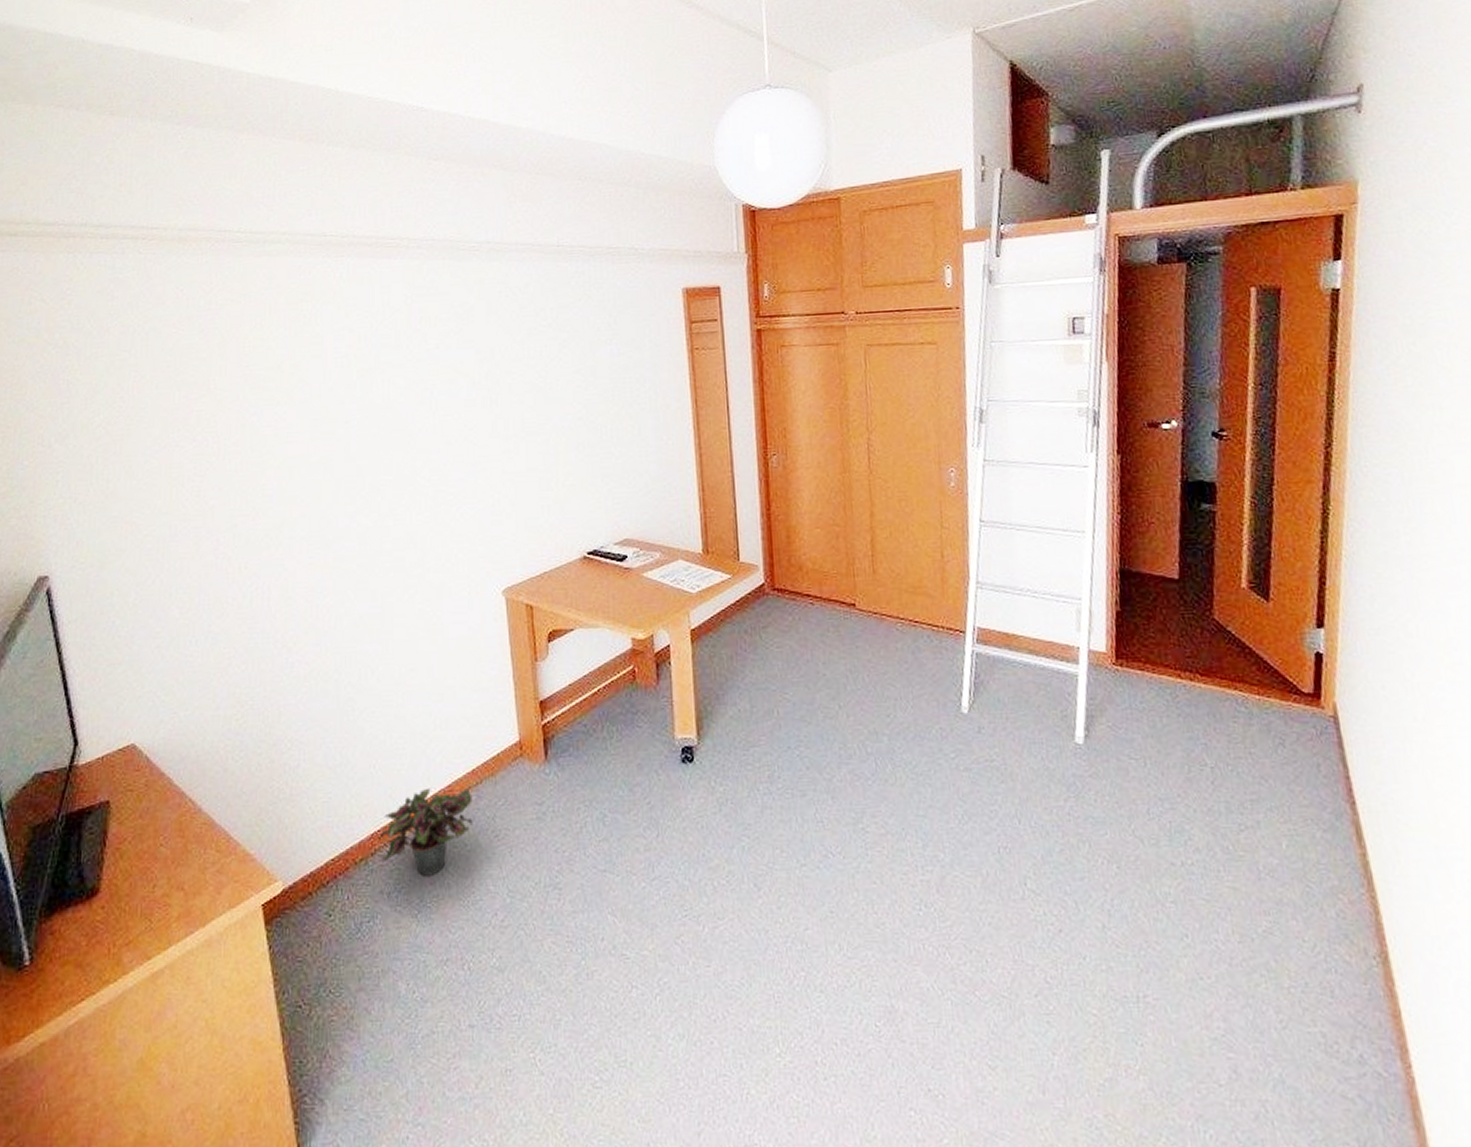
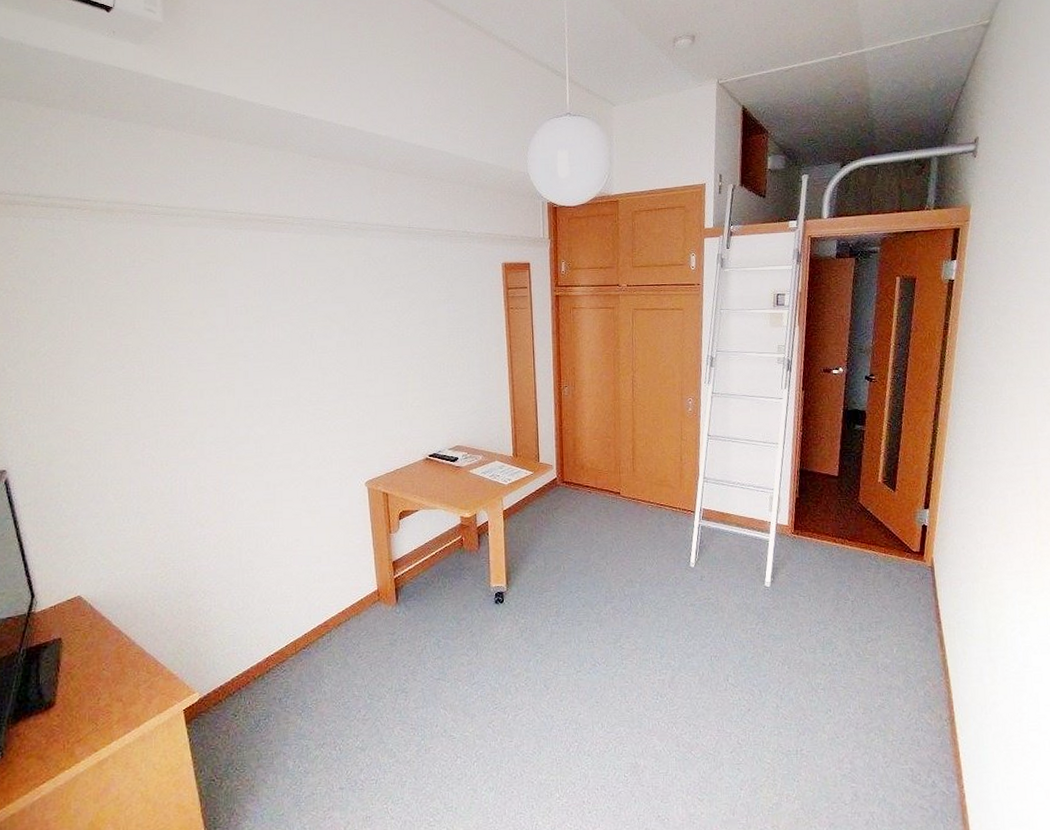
potted plant: present [377,787,473,876] -> none [271,624,343,686]

